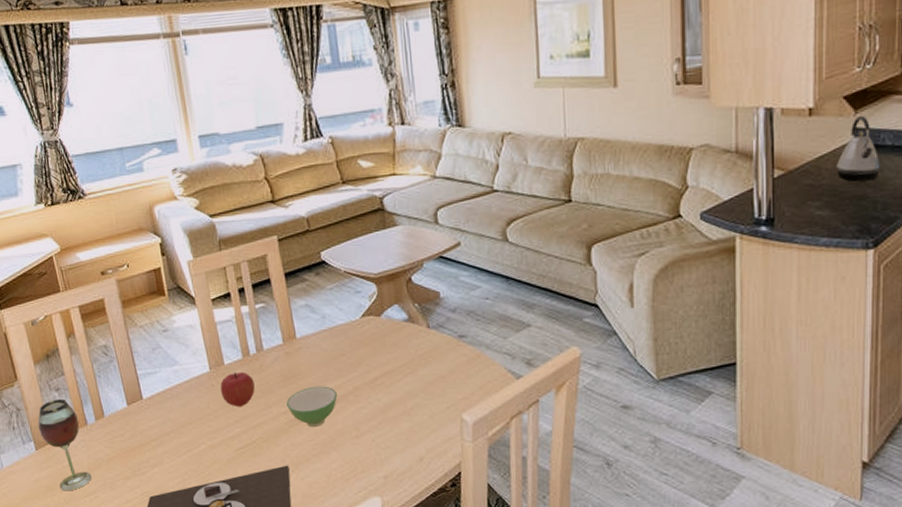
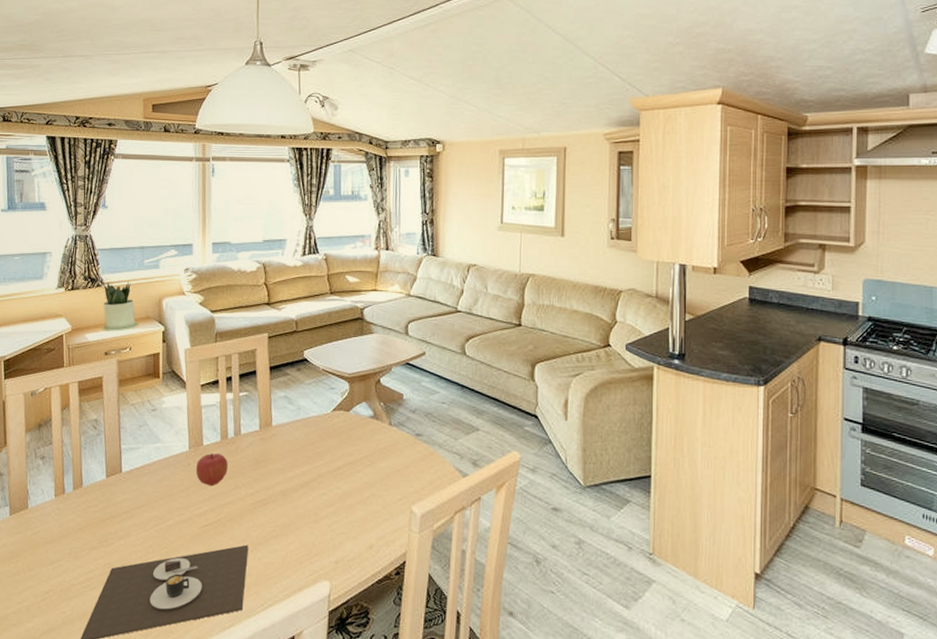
wineglass: present [37,398,92,491] -> none [17,466,59,558]
planter: none [85,190,133,249] -> present [102,282,140,332]
bowl: present [286,386,338,428] -> none [255,471,303,510]
kettle: present [835,115,882,182] -> none [734,277,770,329]

